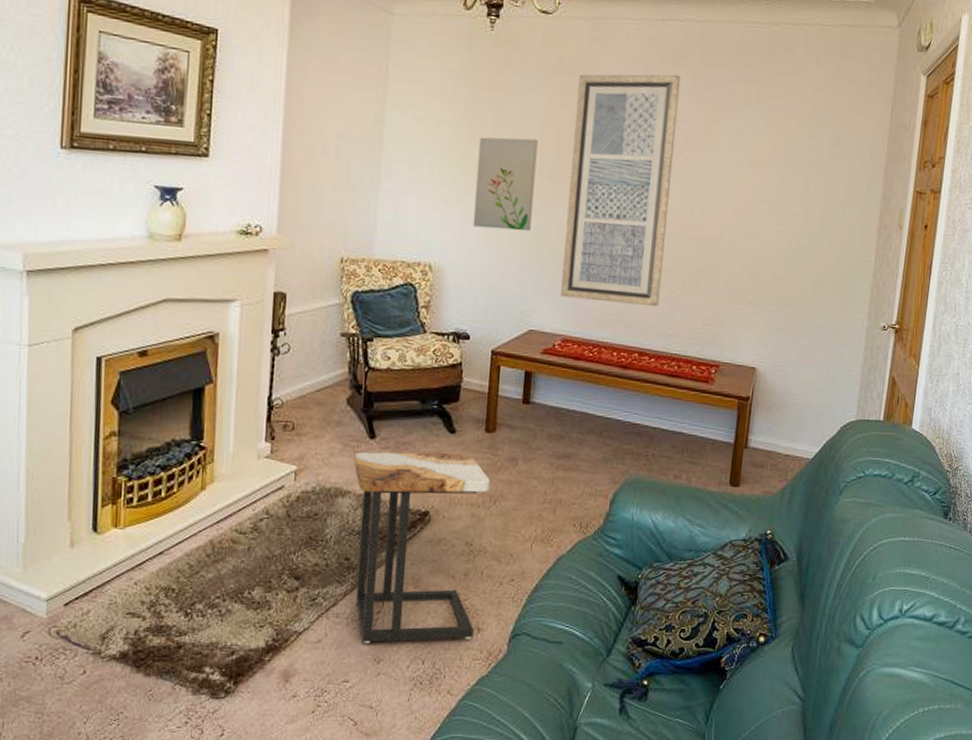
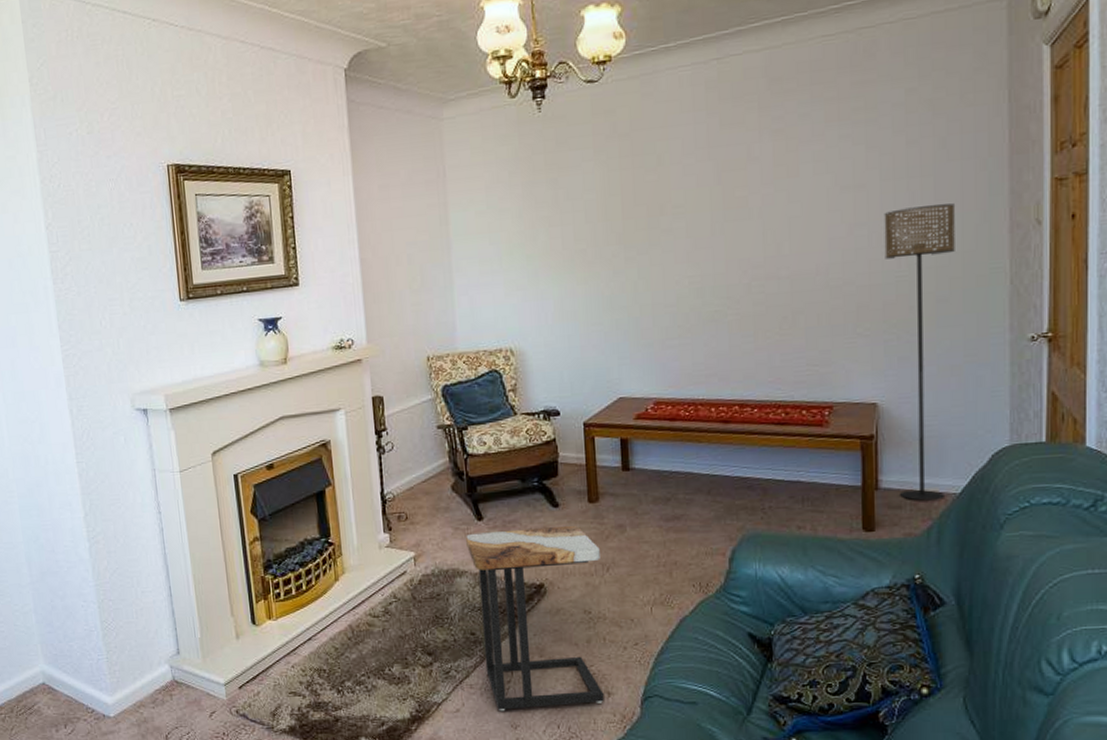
wall art: present [472,136,538,232] -> none [542,209,606,306]
wall art: present [560,74,681,307] -> none [635,111,754,361]
floor lamp: none [764,193,839,463] -> present [884,203,955,501]

